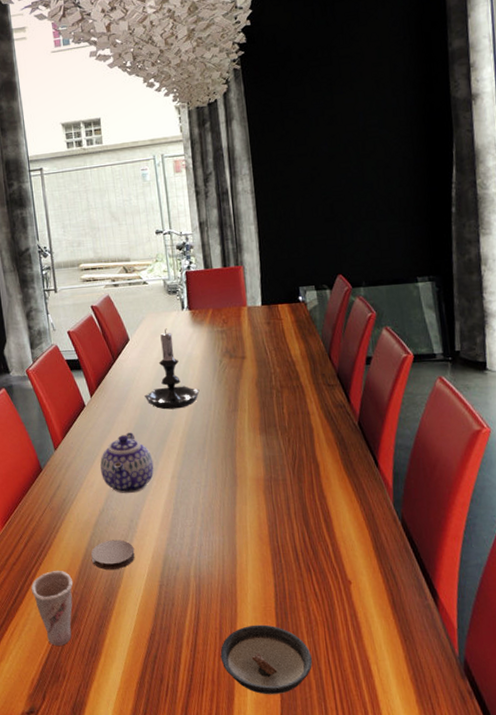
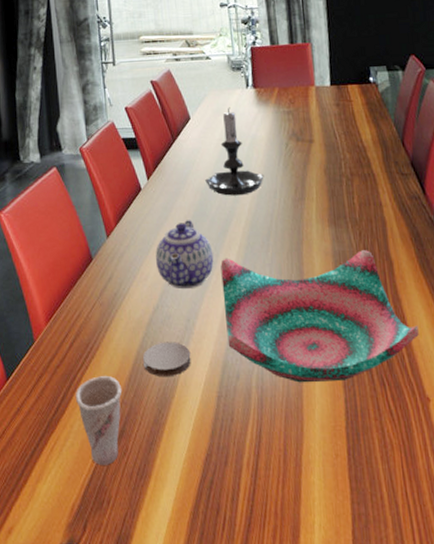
decorative bowl: none [160,454,342,572] -> present [220,250,419,383]
saucer: present [220,624,312,695] -> none [284,447,388,533]

